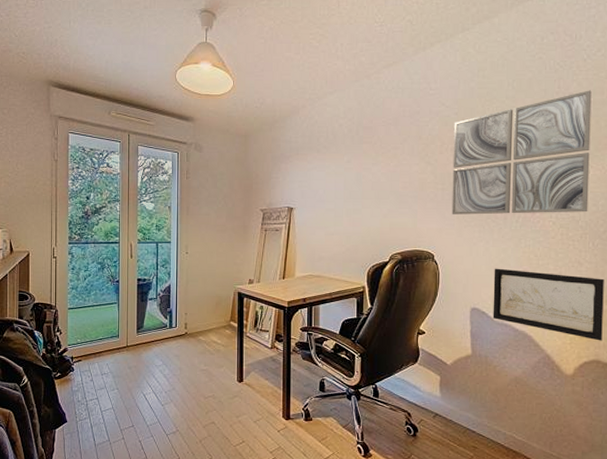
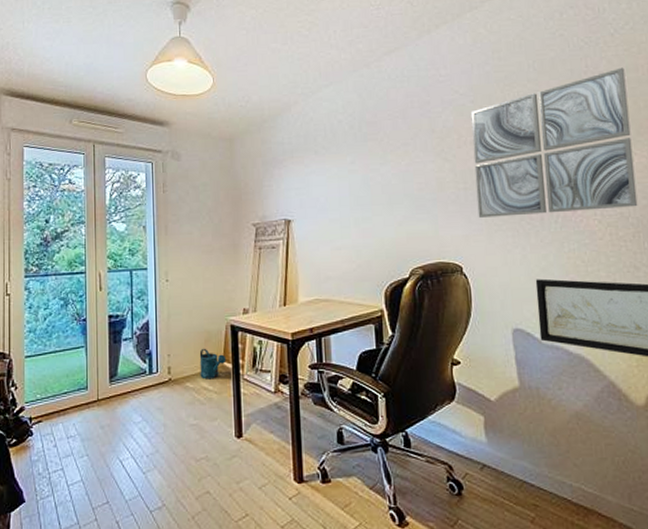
watering can: none [211,309,233,335] -> present [199,348,227,380]

